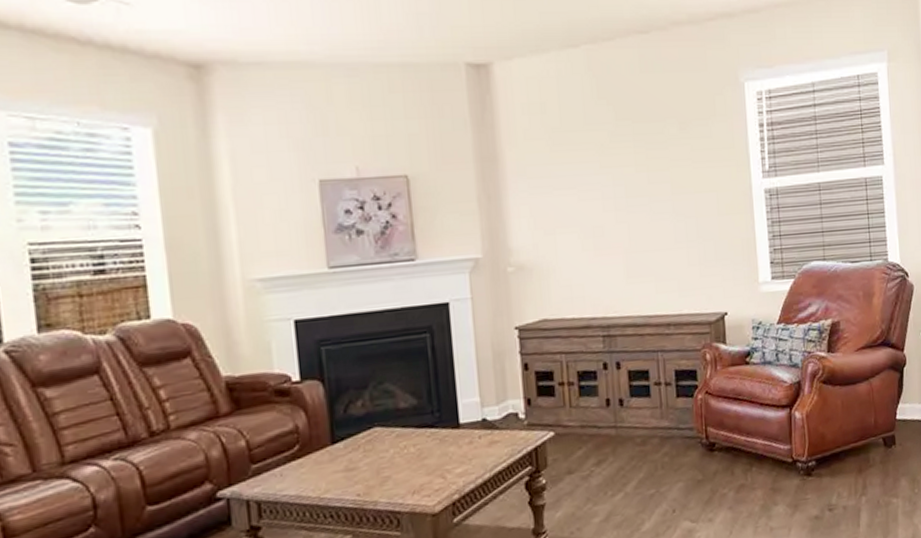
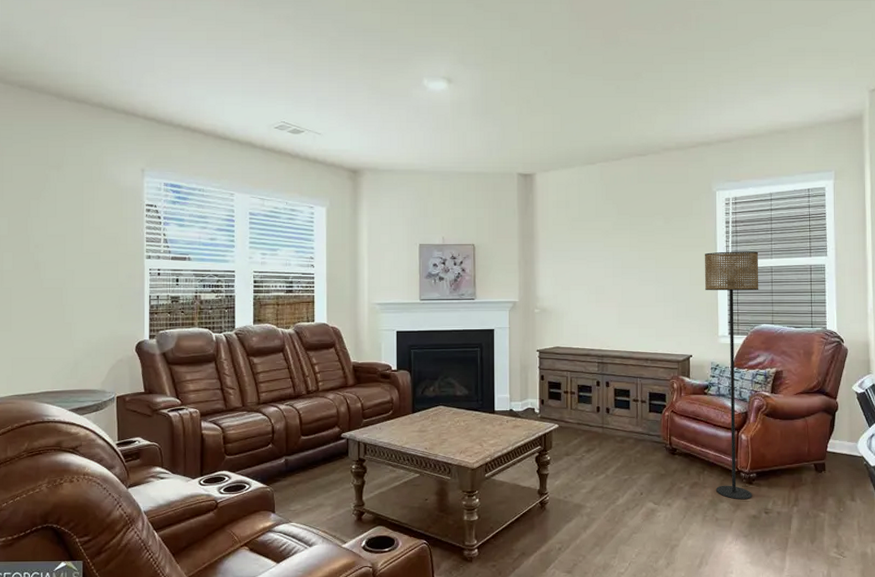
floor lamp: none [735,163,813,499] -> present [705,251,759,500]

